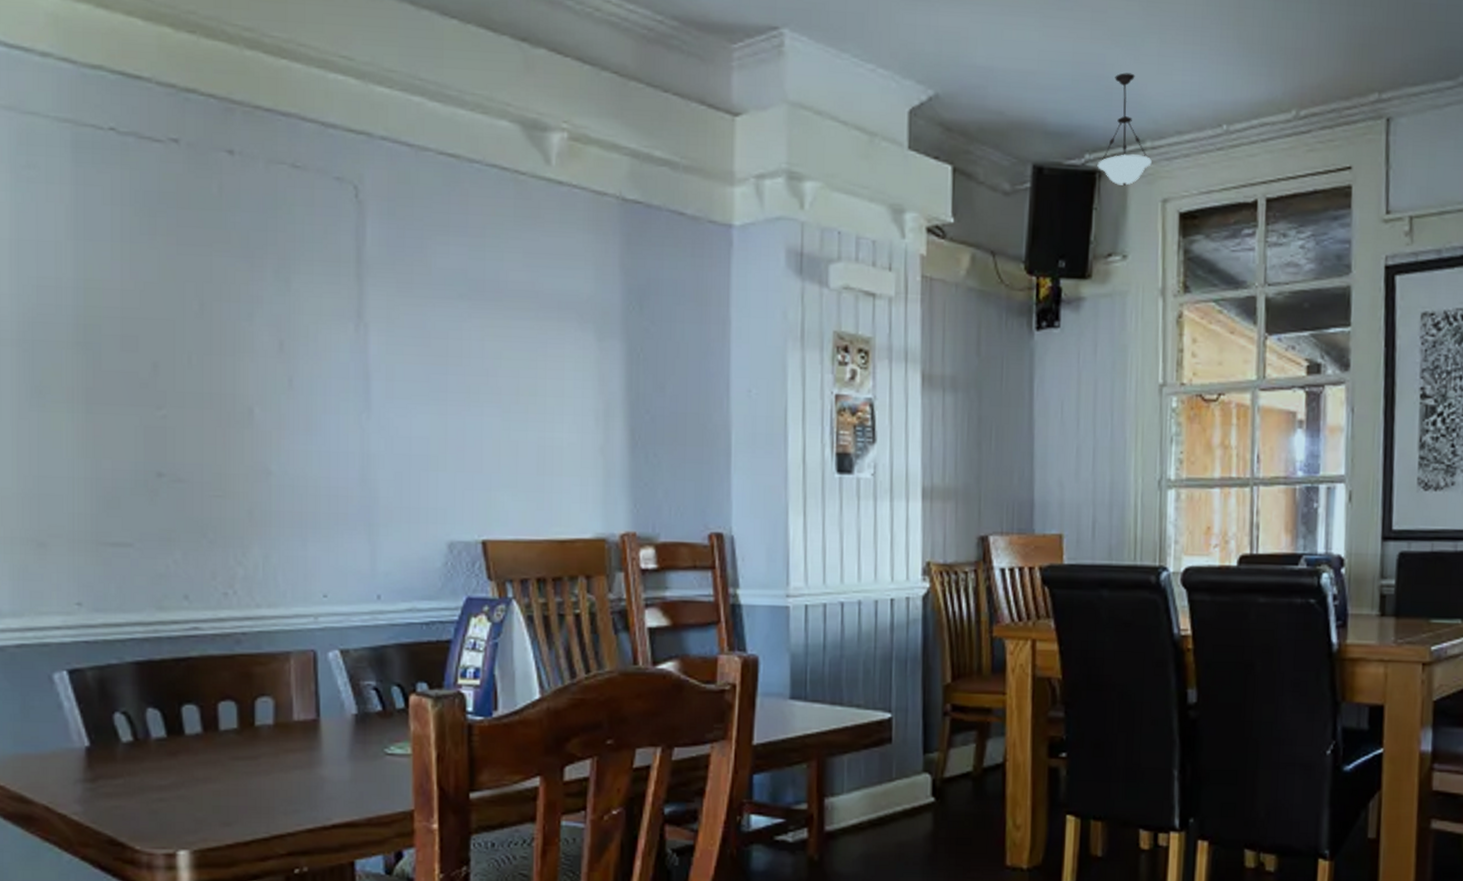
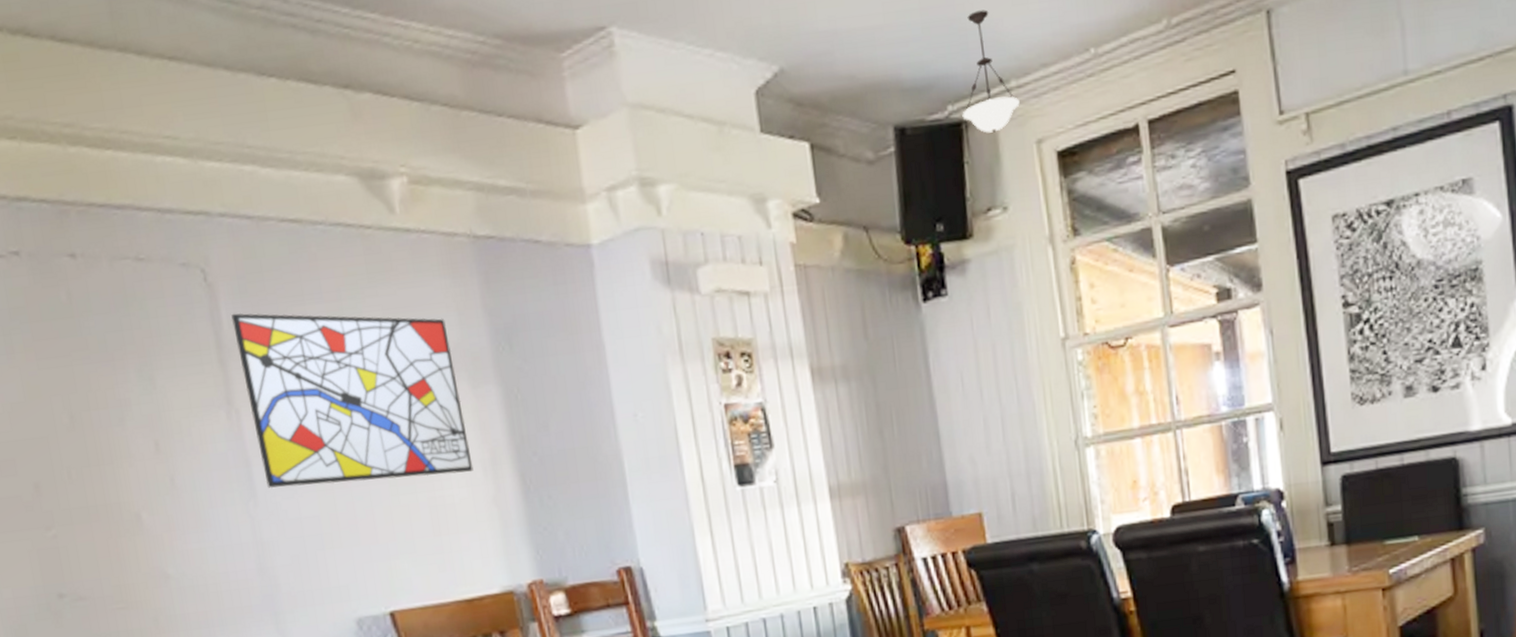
wall art: none [376,232,586,419] -> present [231,313,474,489]

